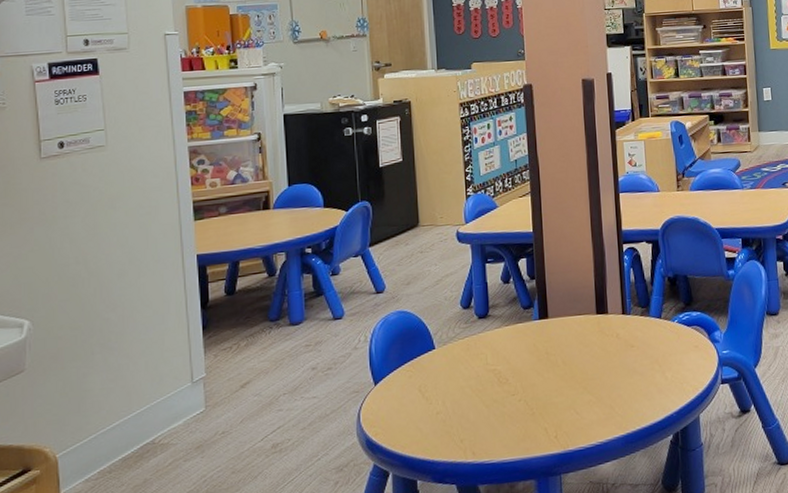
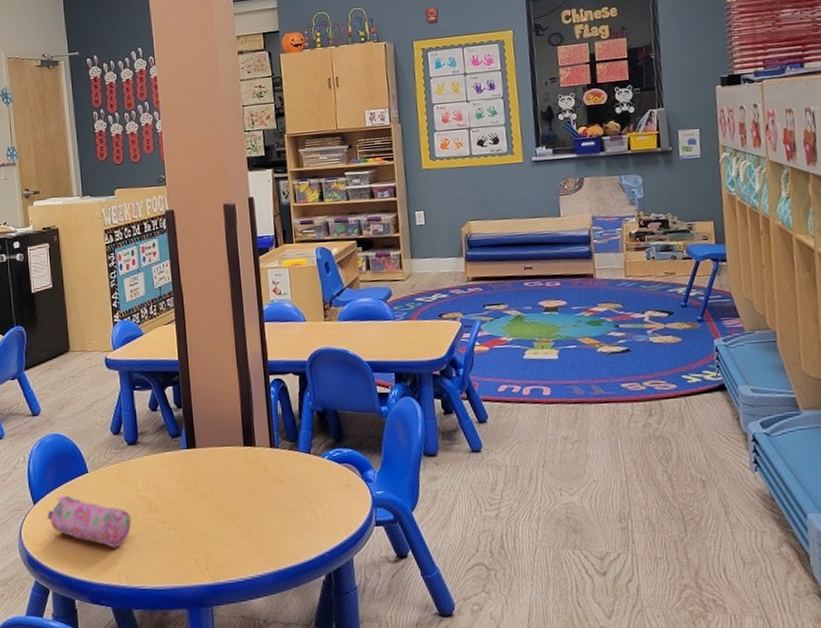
pencil case: none [389,374,480,424] -> present [47,496,132,548]

